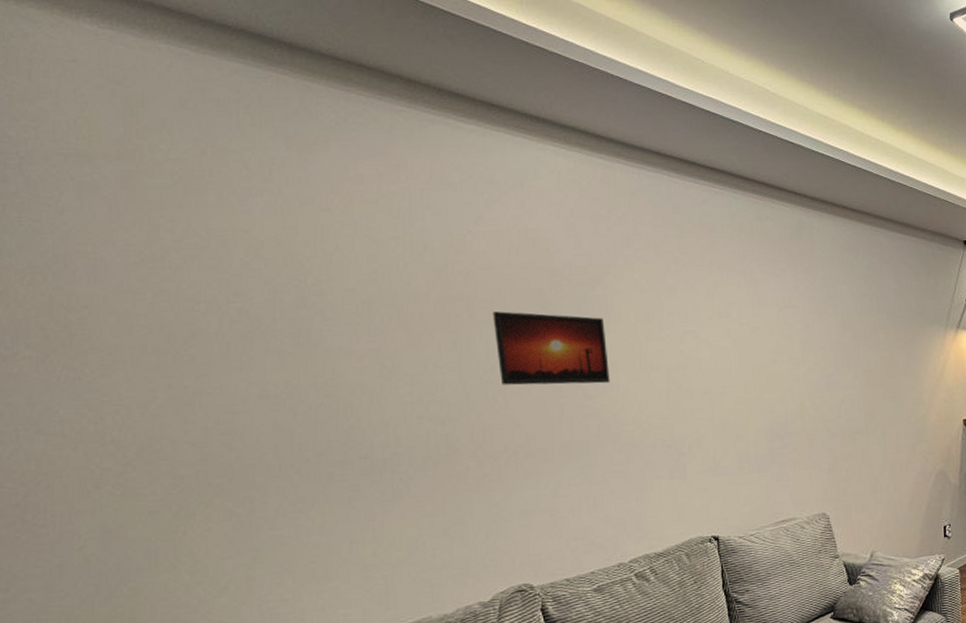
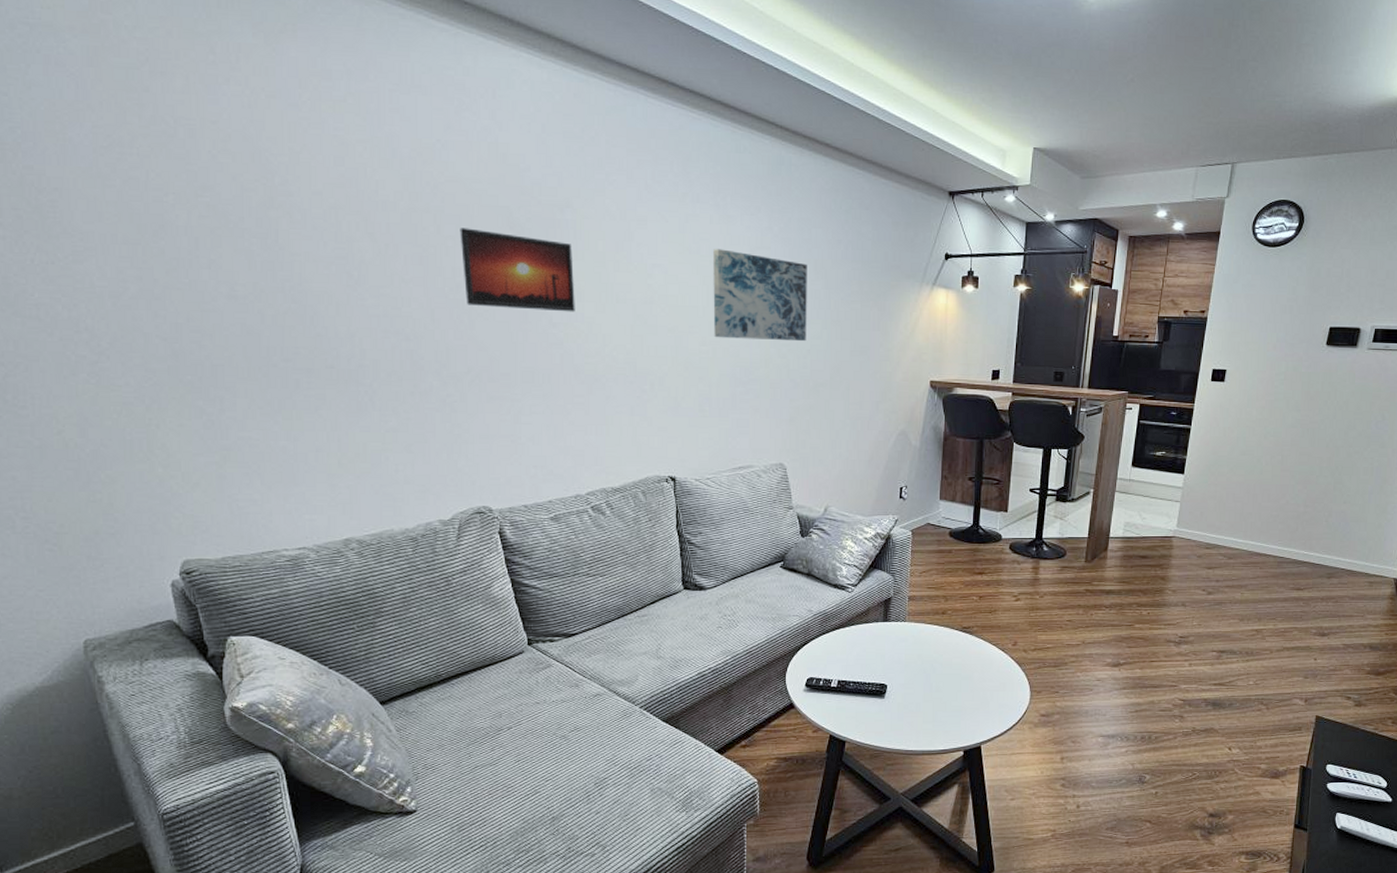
wall art: none [742,311,839,396] -> present [713,249,807,342]

